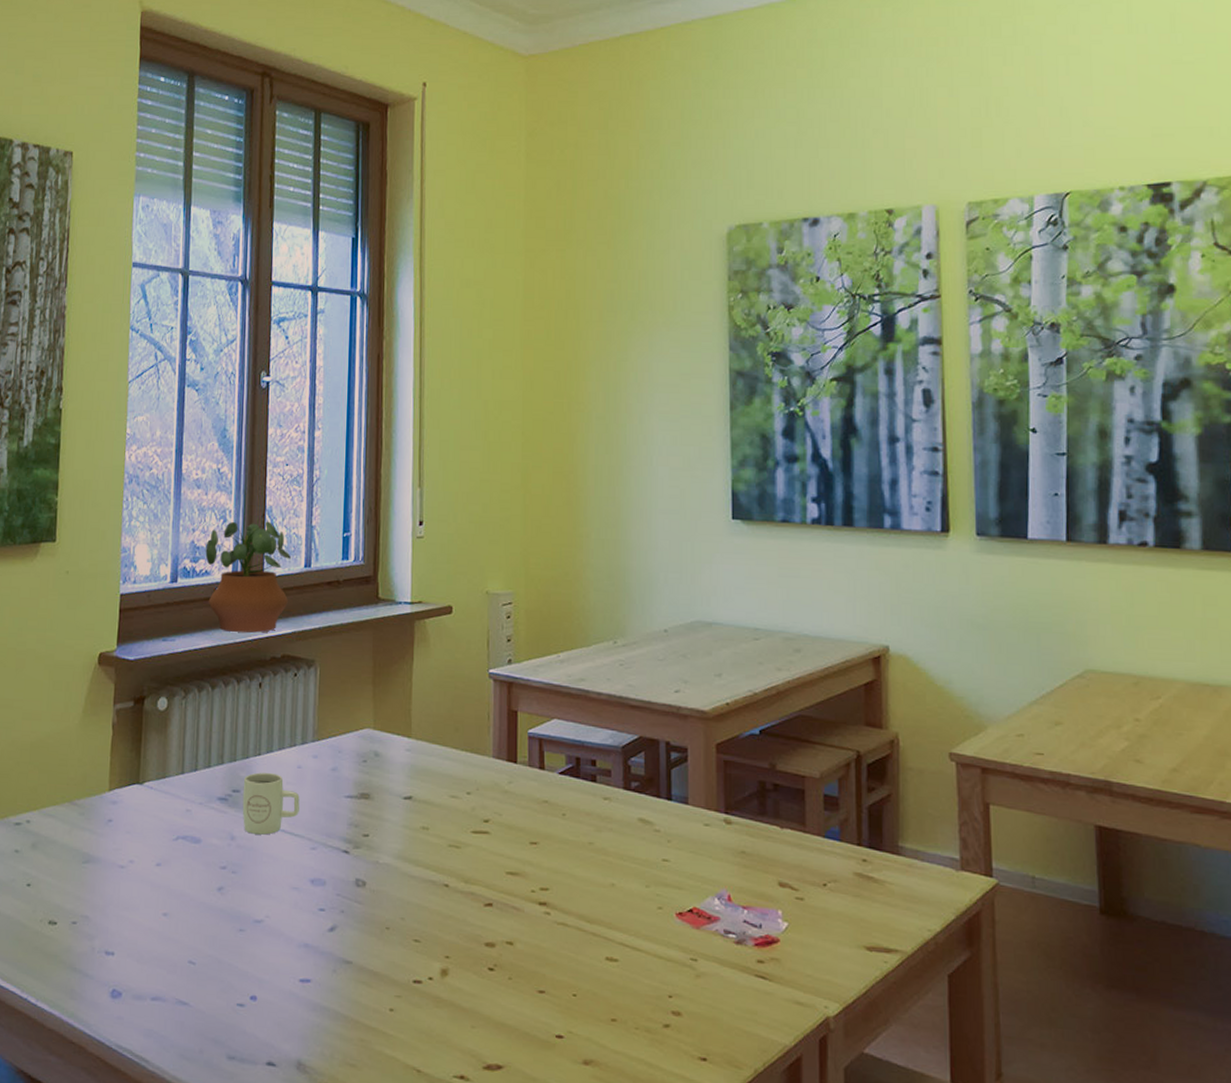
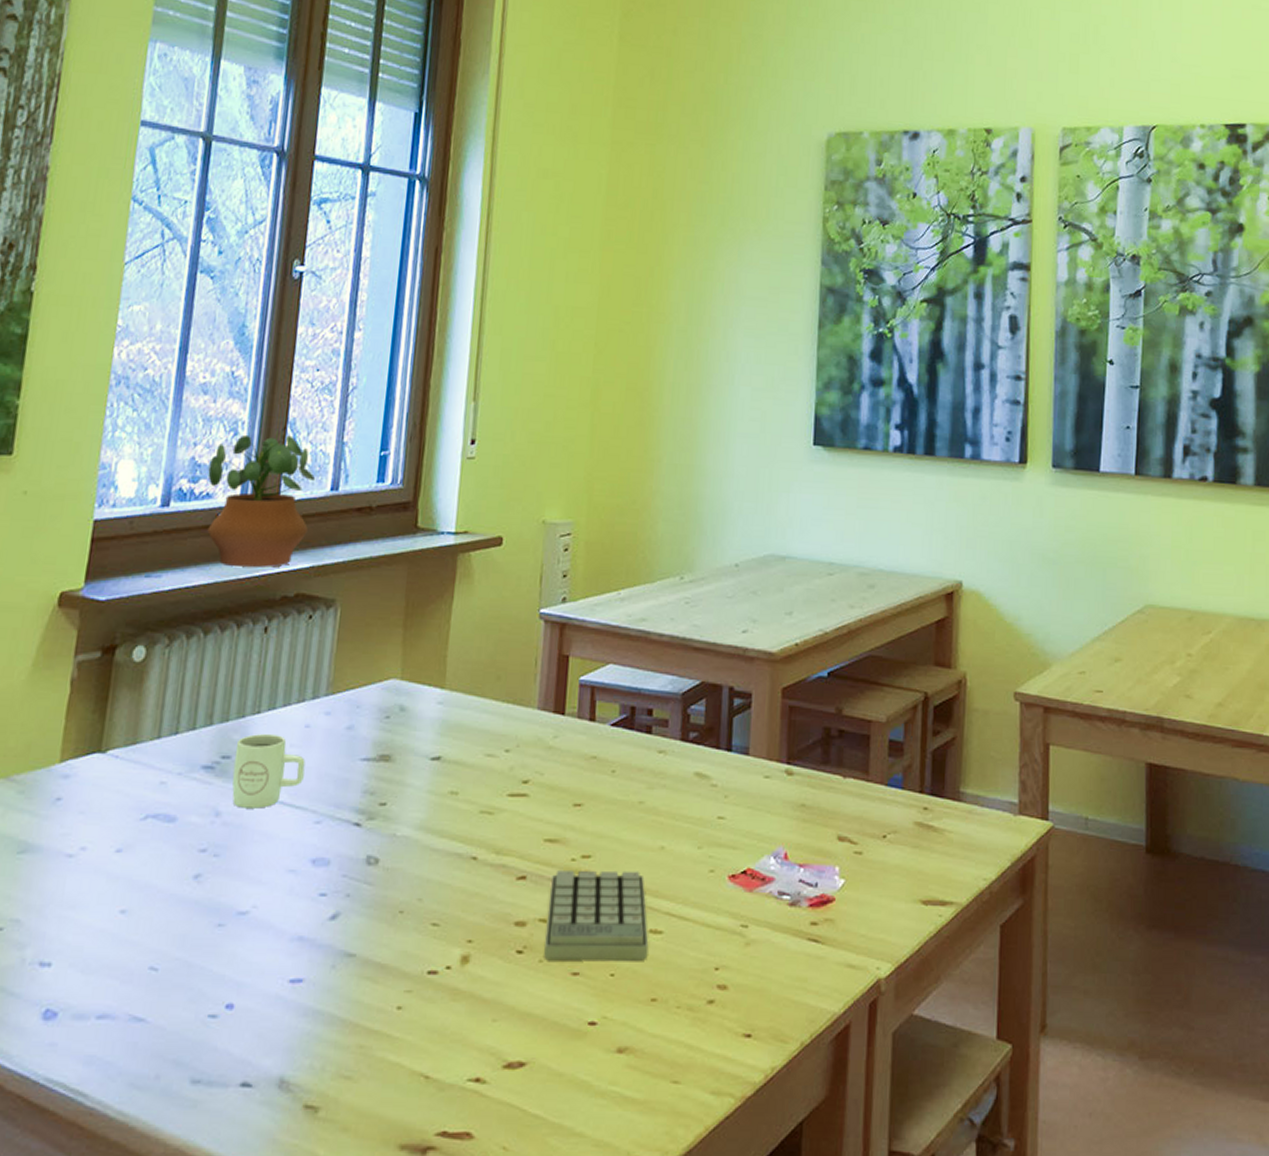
calculator: none [513,900,606,985] -> present [544,869,649,961]

